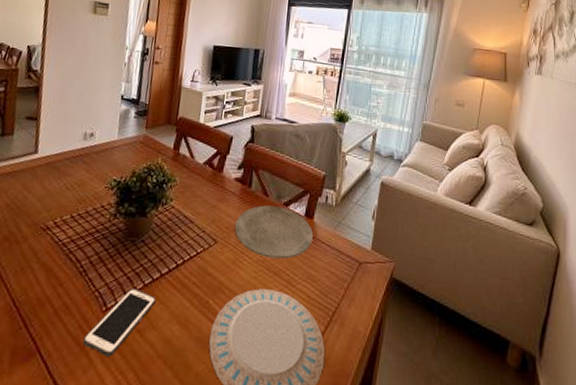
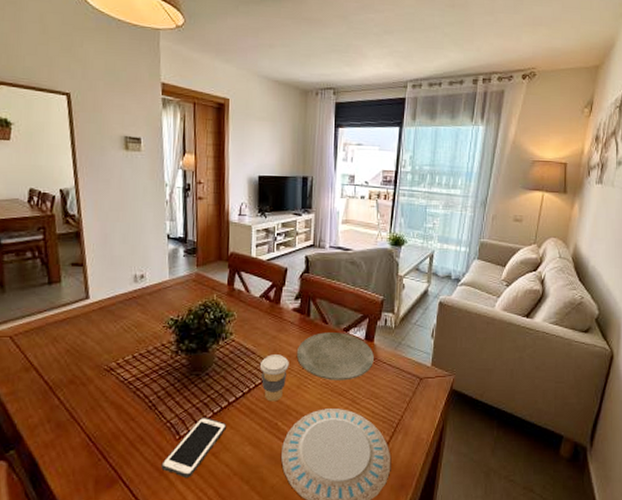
coffee cup: none [197,225,227,277] -> present [261,354,289,402]

